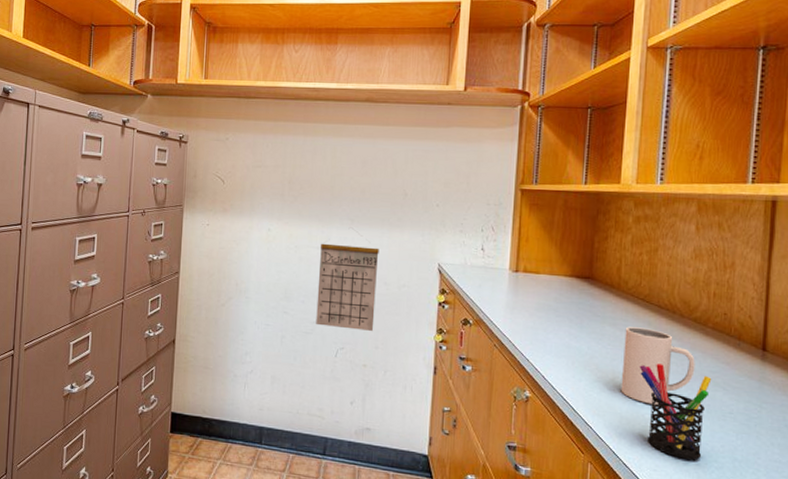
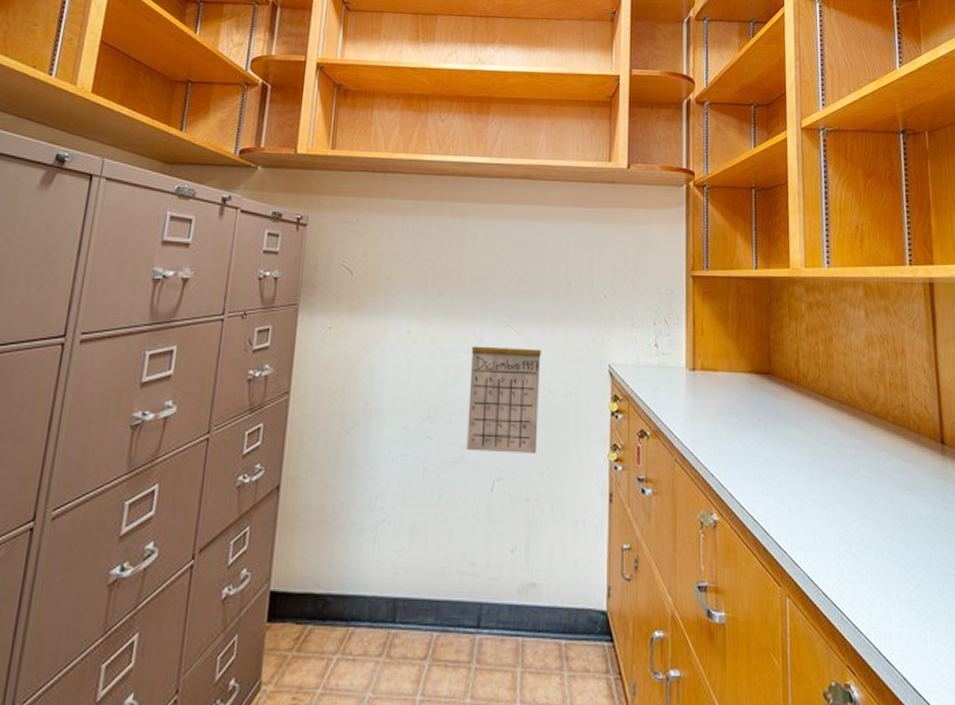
mug: present [620,327,695,405] -> none [809,427,882,517]
pen holder: present [639,363,712,460] -> none [827,467,899,579]

